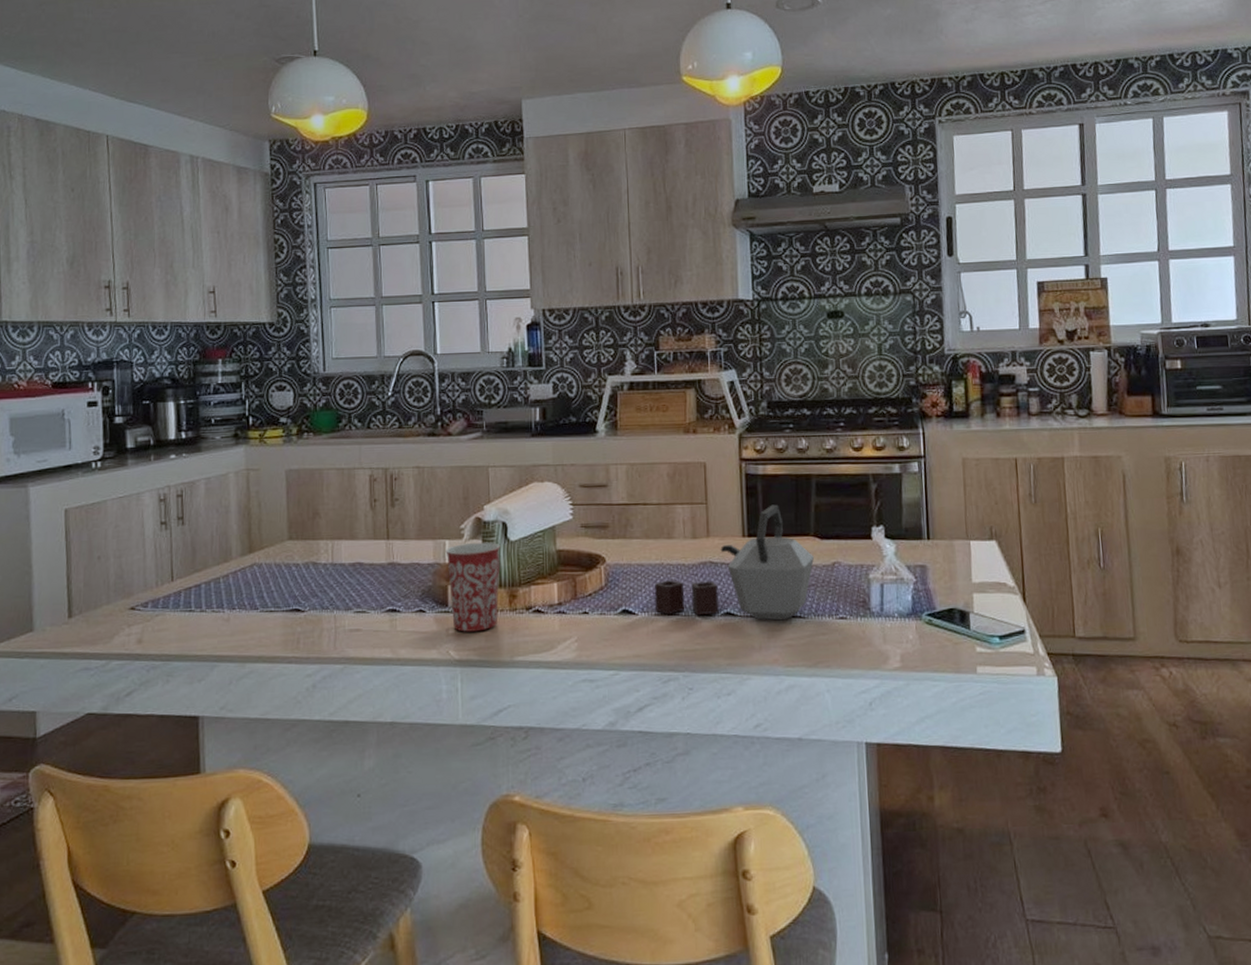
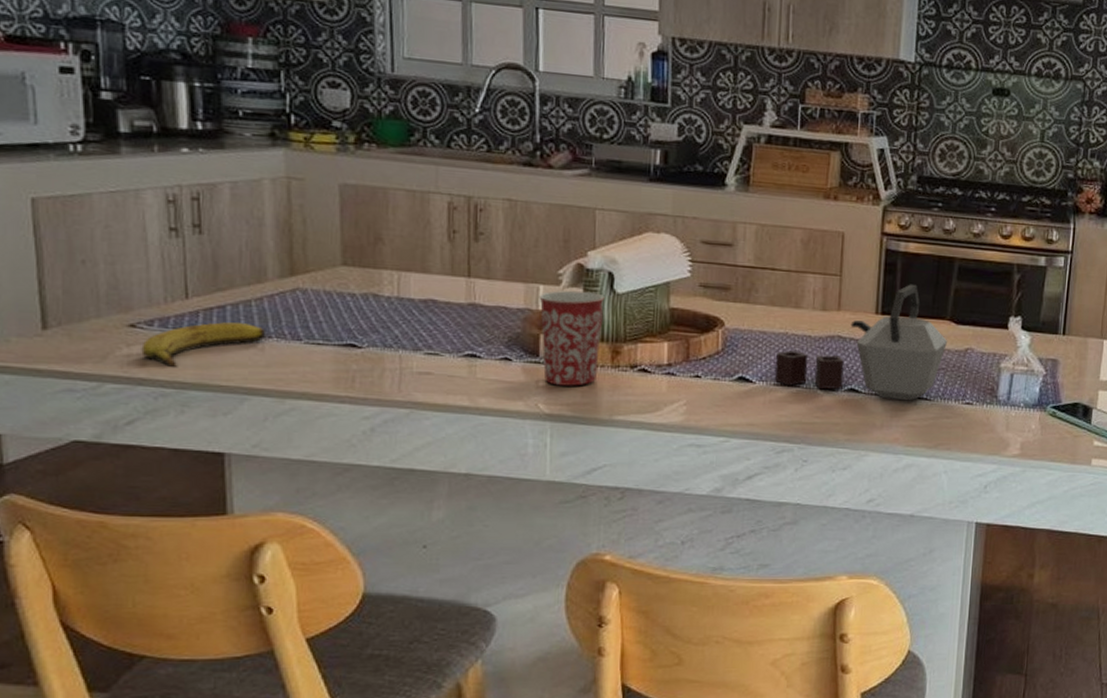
banana: none [138,598,231,643] -> present [141,322,266,369]

